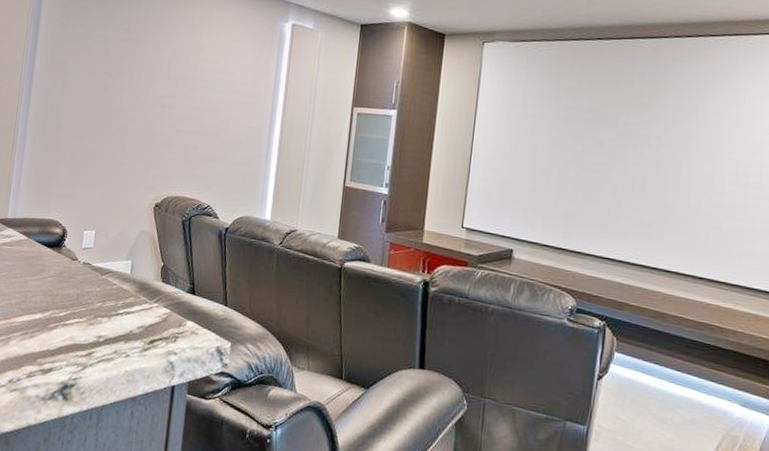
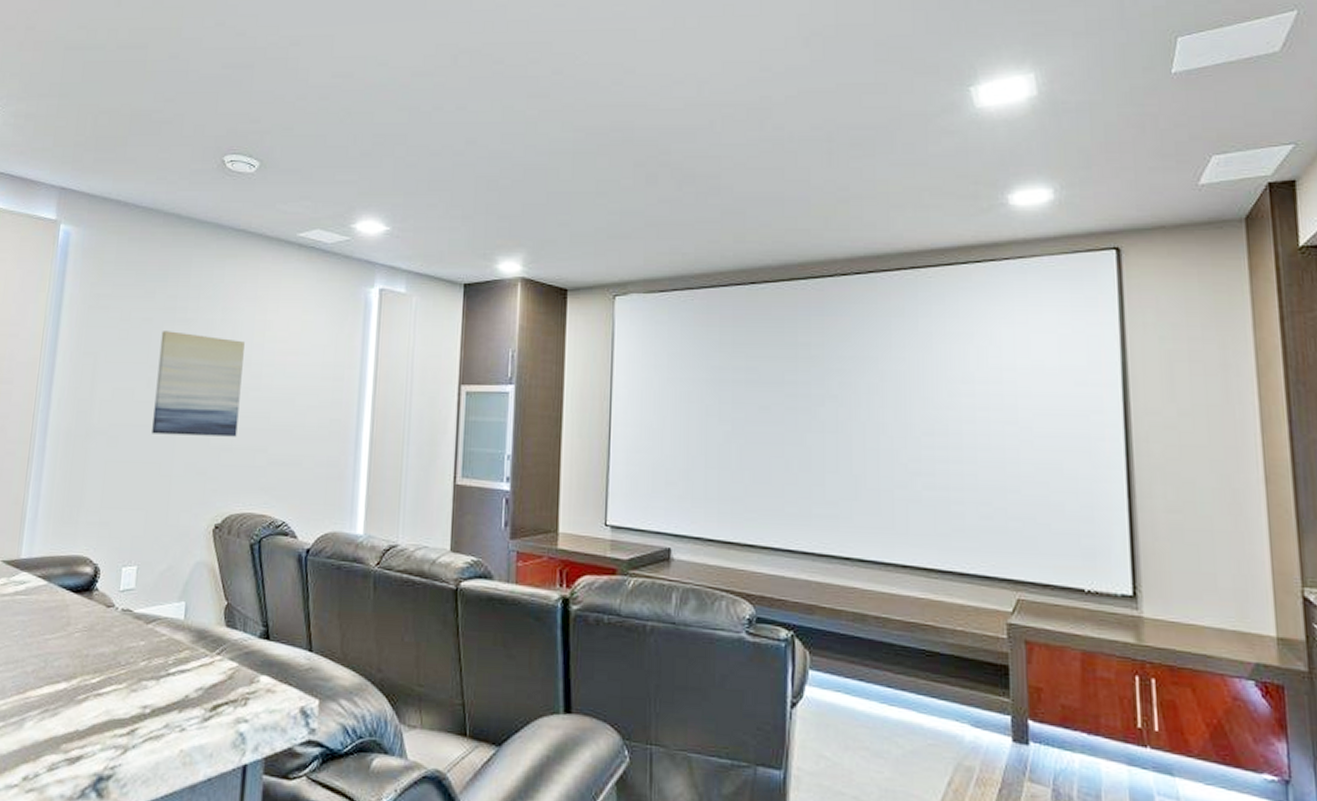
wall art: none [108,47,183,136] -> present [152,331,245,437]

